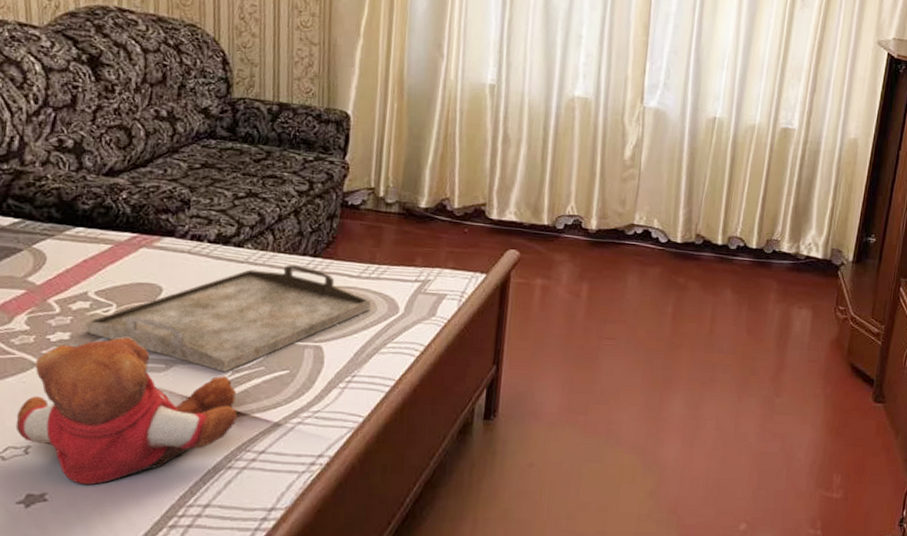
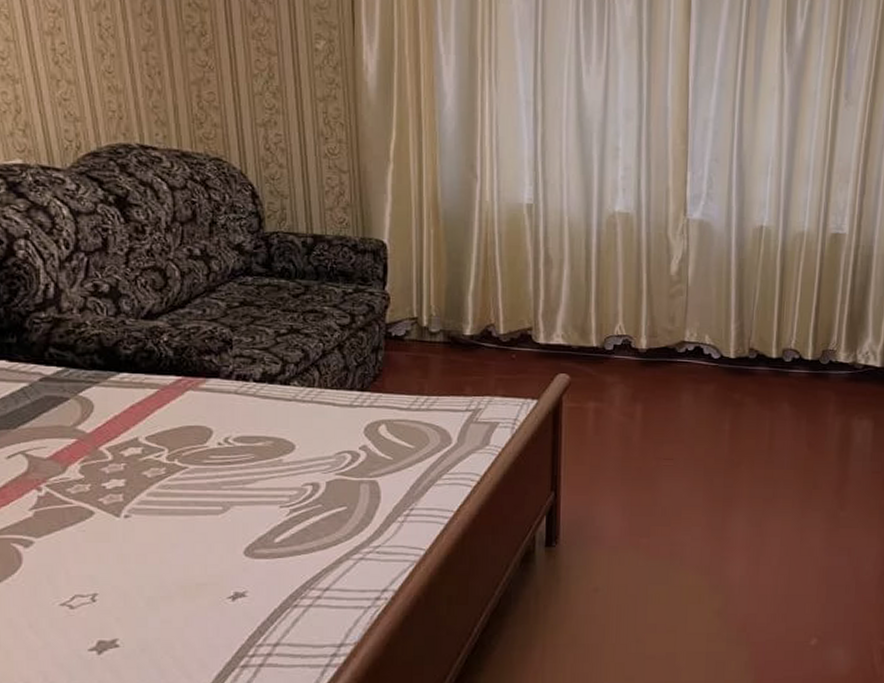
teddy bear: present [15,337,237,486] -> none [80,481,298,630]
serving tray: present [85,264,371,372] -> none [138,399,423,511]

